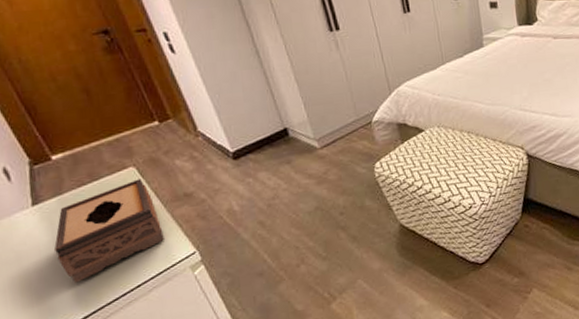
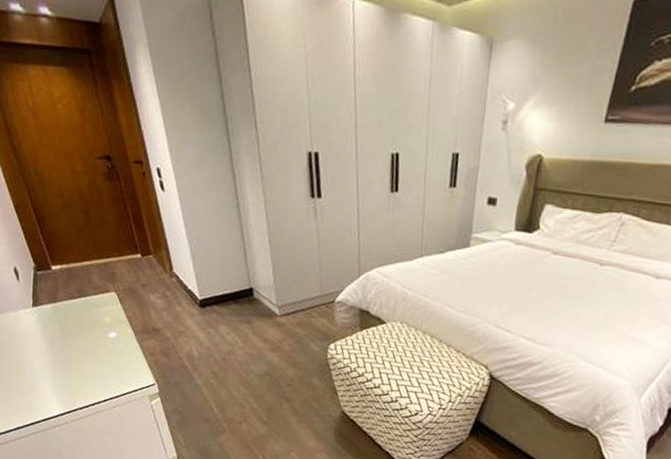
tissue box: present [54,179,166,283] -> none [45,304,132,383]

